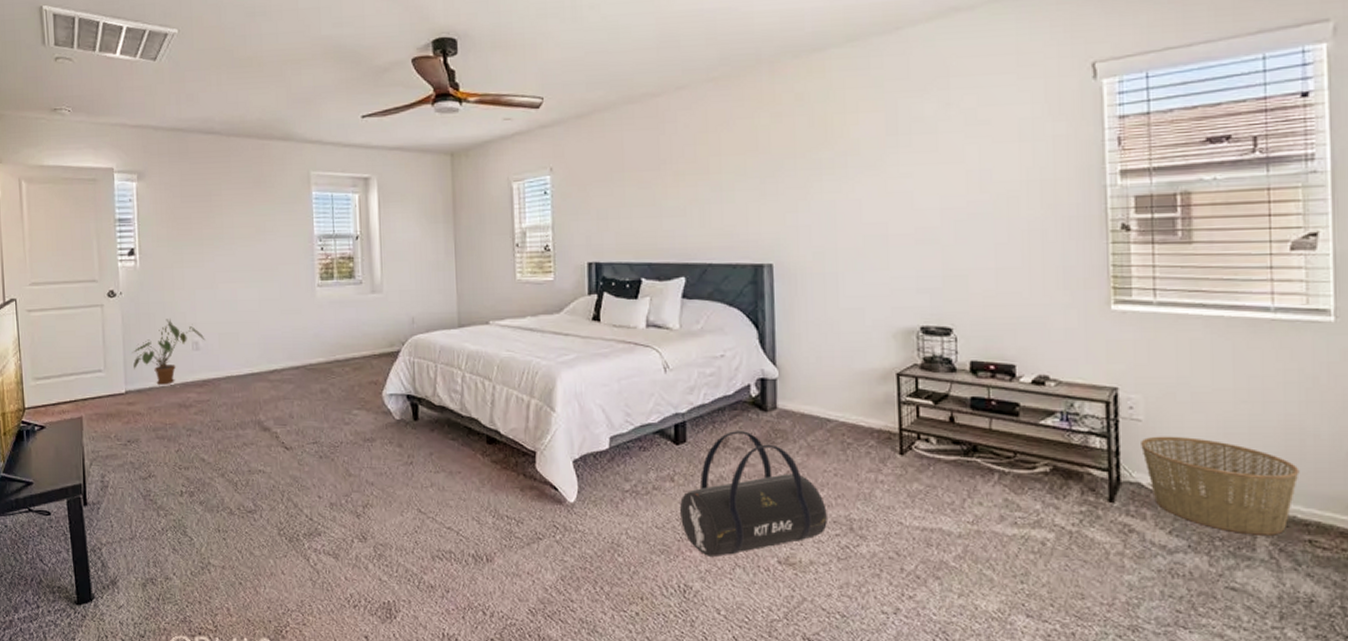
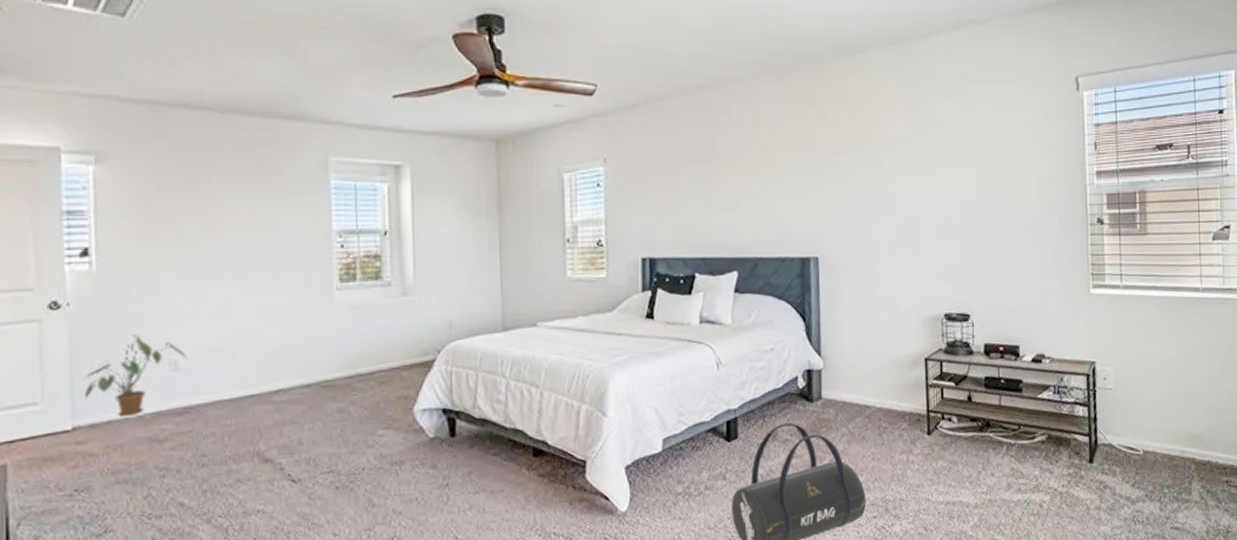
basket: present [1141,436,1300,535] -> none [1112,401,1220,481]

